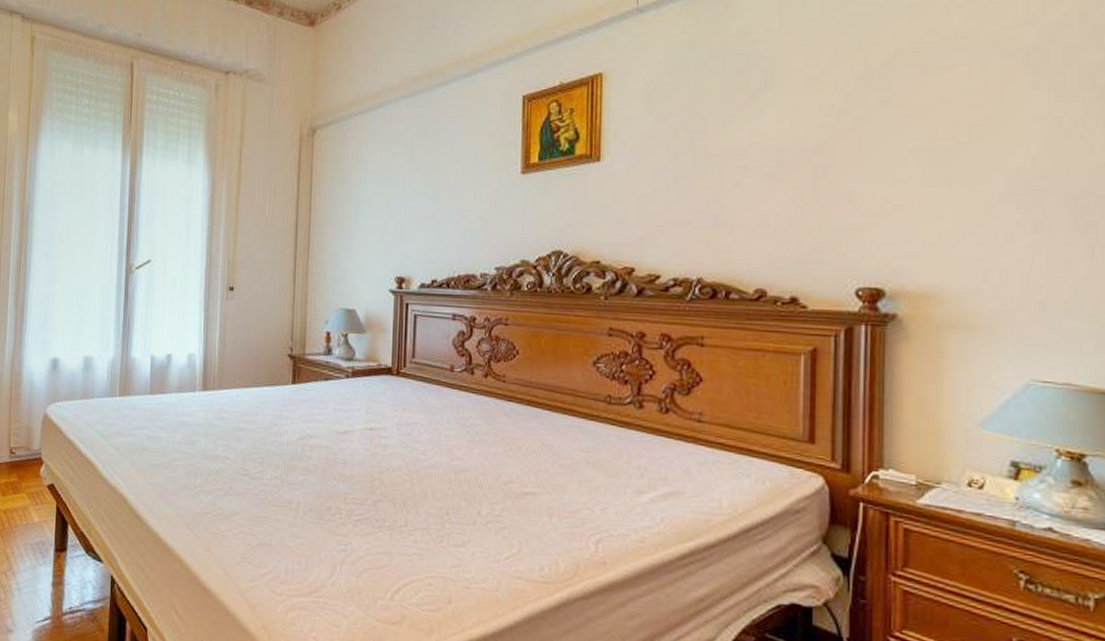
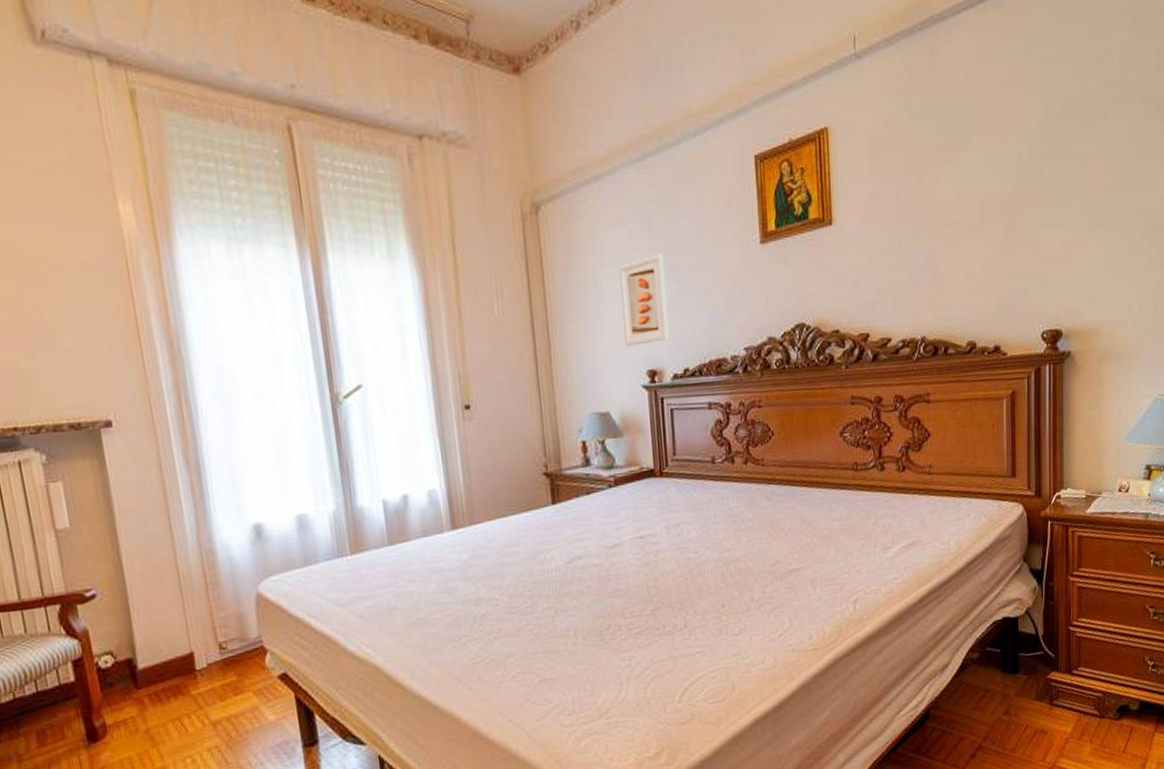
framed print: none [378,176,423,254] -> present [619,253,670,346]

